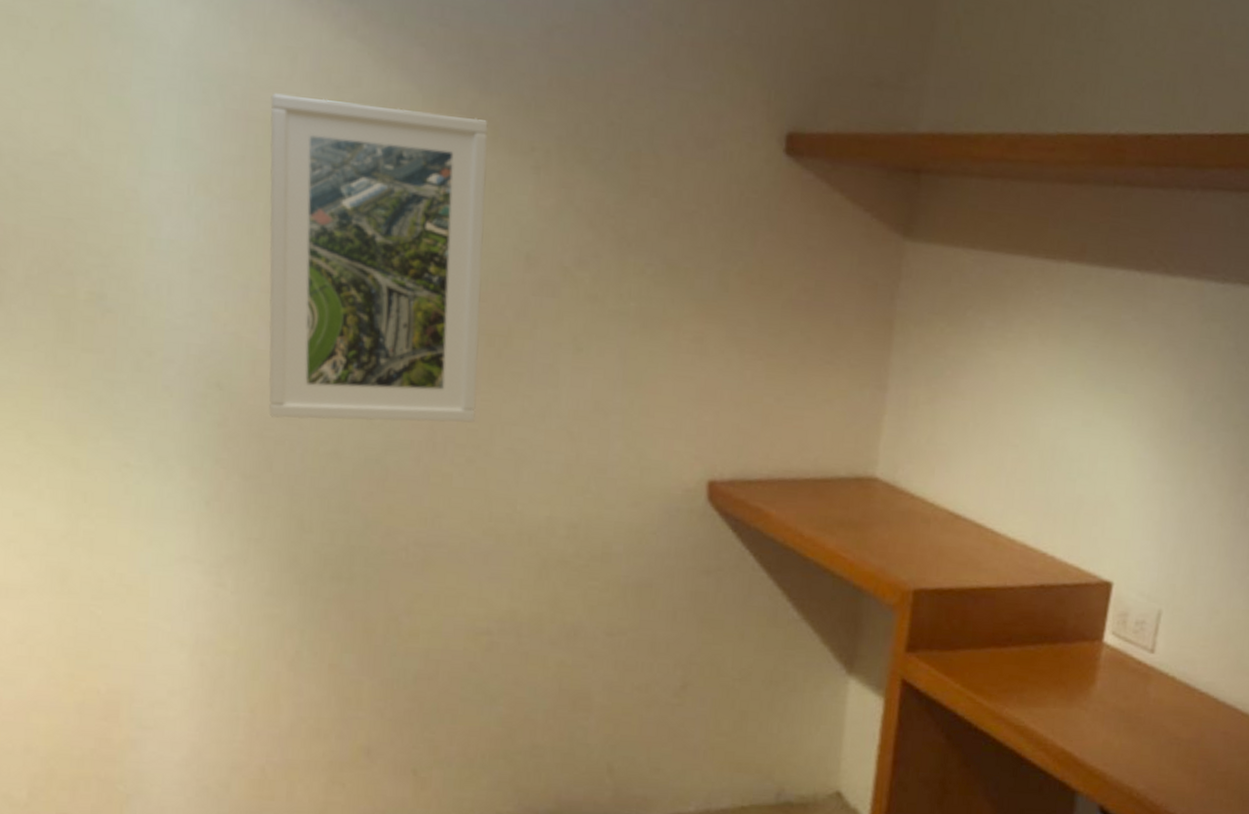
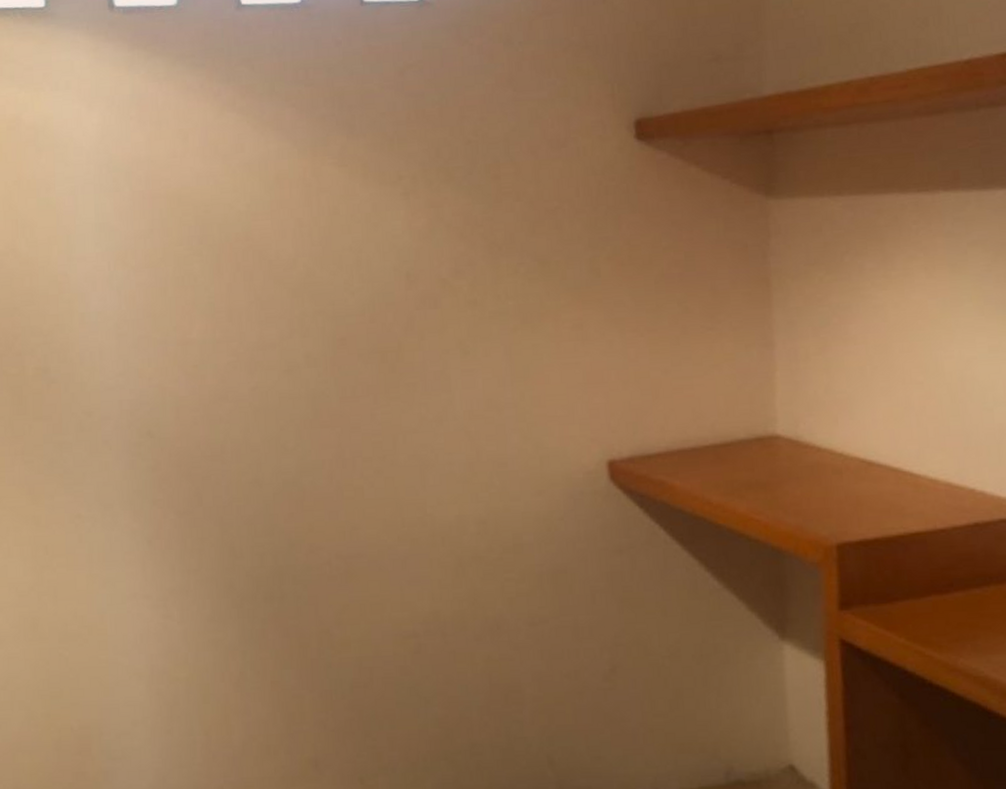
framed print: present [268,93,488,423] -> none [169,160,378,456]

